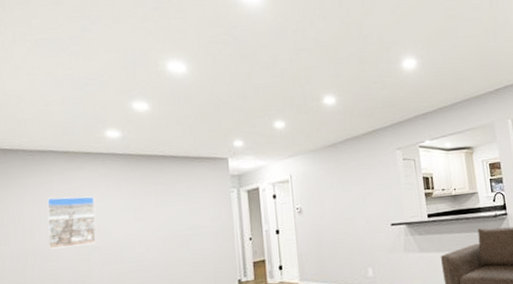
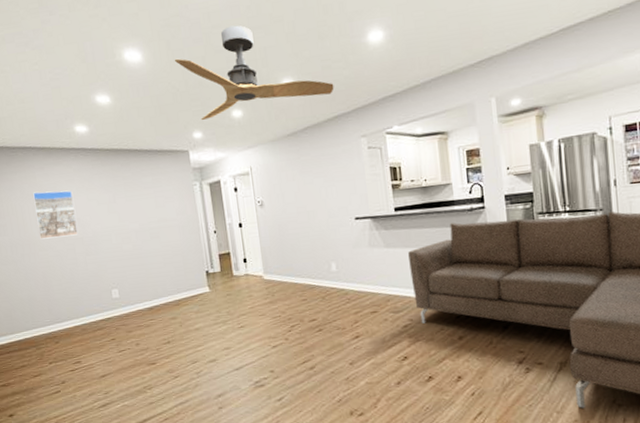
ceiling fan: none [219,46,373,129] -> present [174,25,334,120]

